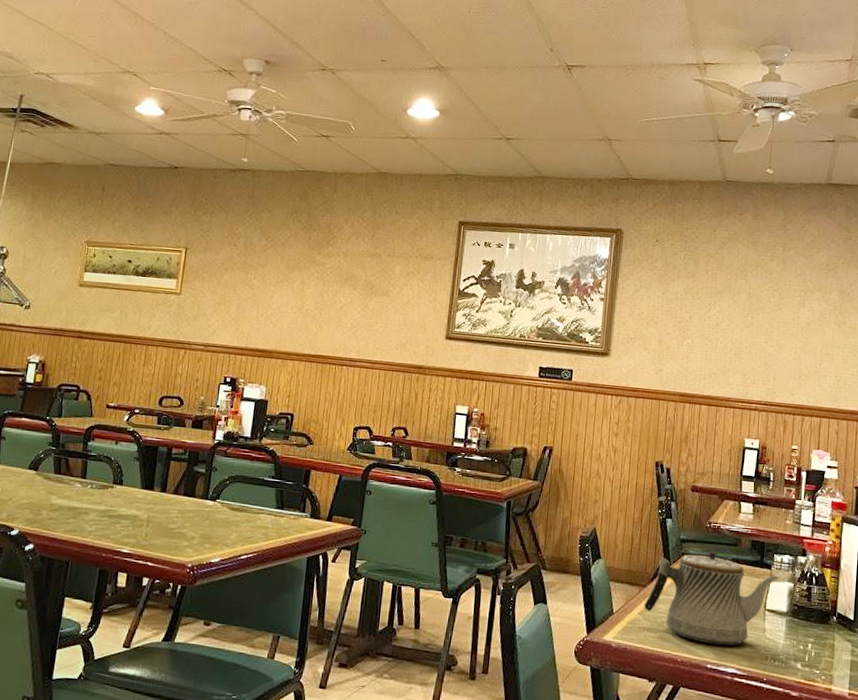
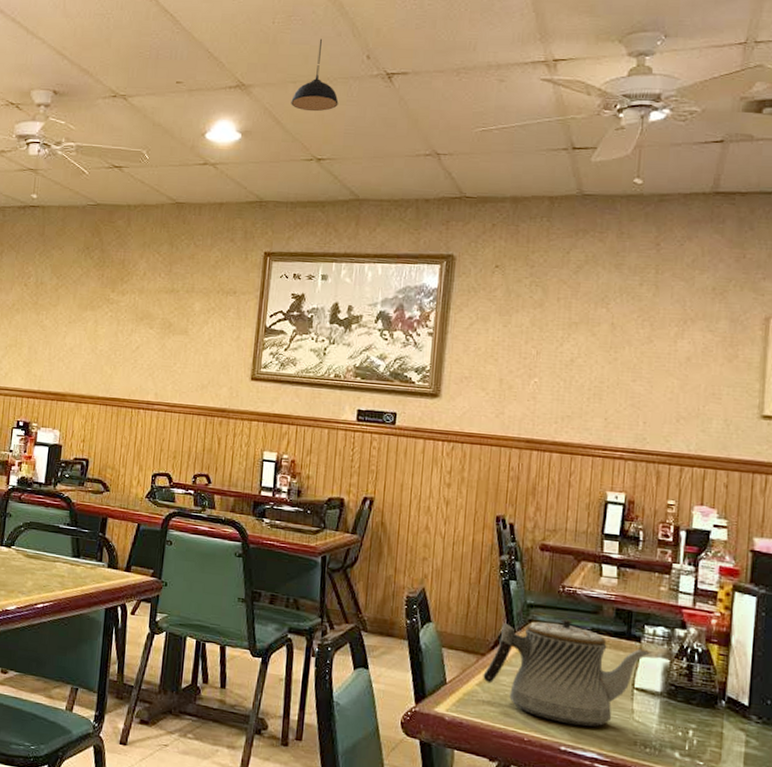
pendant light: none [484,30,526,96] -> present [291,38,339,112]

